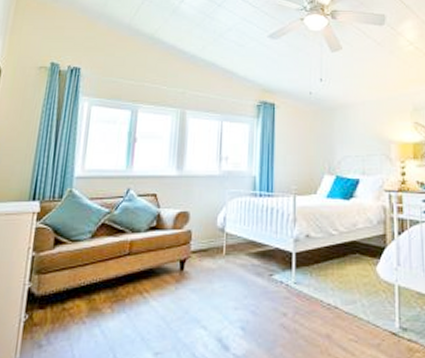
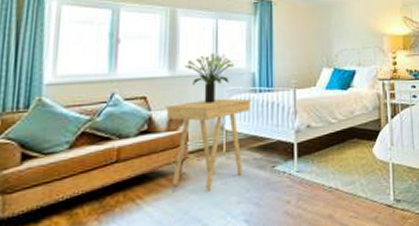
side table: none [172,200,252,293] -> present [165,98,252,191]
potted plant: none [190,155,236,204] -> present [184,53,234,103]

